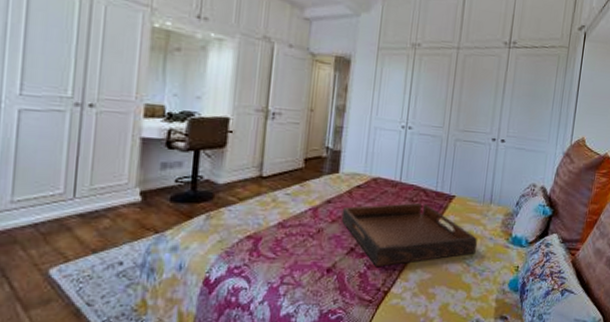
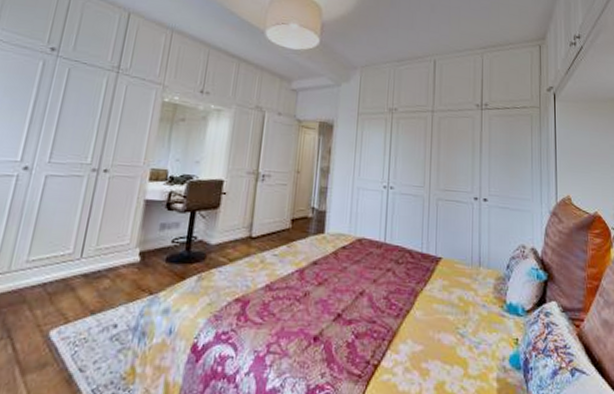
serving tray: present [341,203,477,266] -> none [327,265,469,335]

